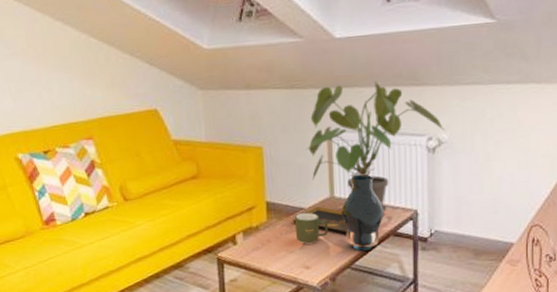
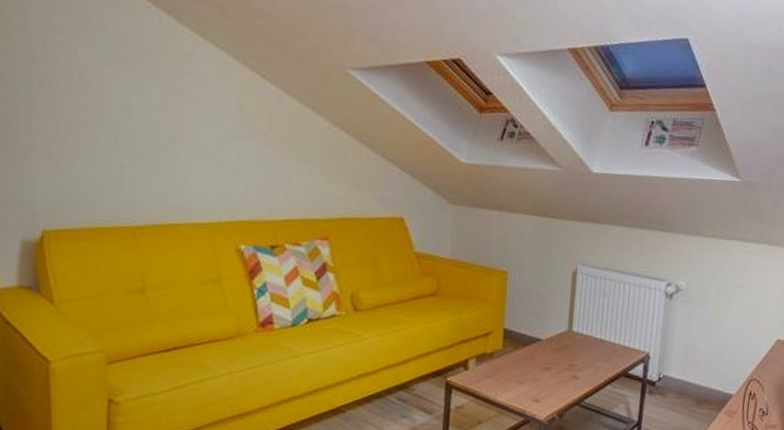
decorative tray: present [293,206,347,235] -> none [528,339,581,371]
mug: present [294,212,328,244] -> none [529,343,563,377]
house plant: present [305,80,445,213] -> none [549,219,684,353]
vase: present [341,174,385,251] -> none [576,311,618,389]

